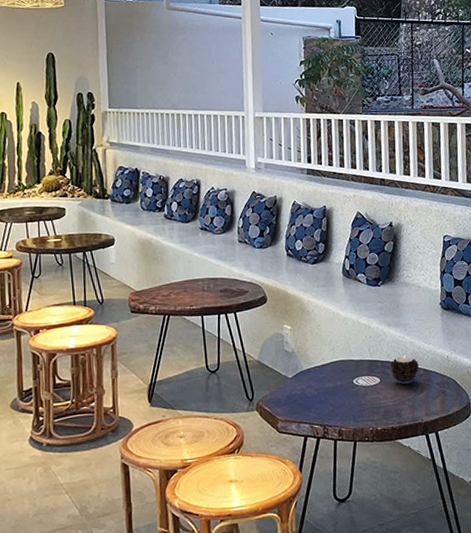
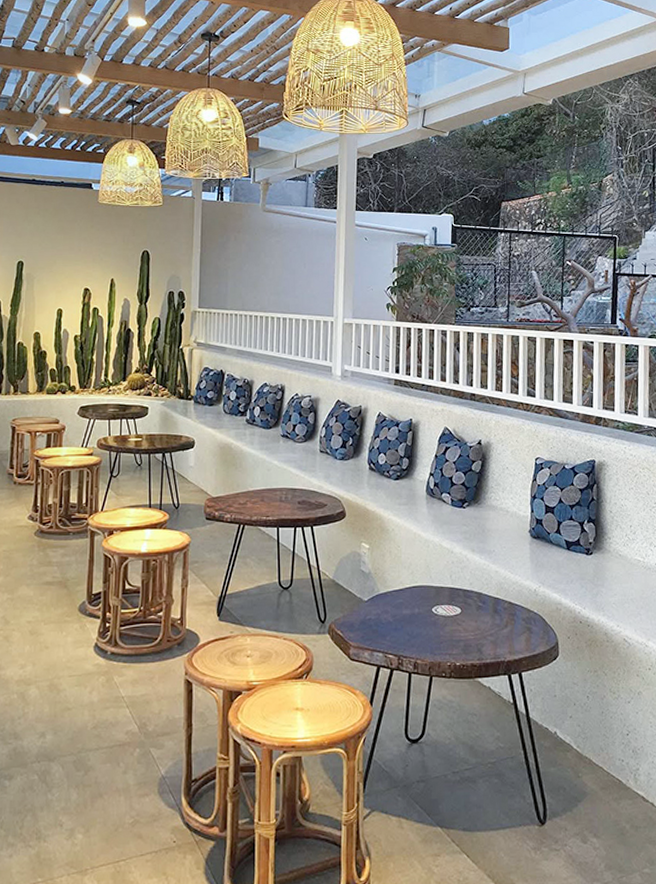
candle: present [390,354,419,384] -> none [472,584,504,617]

